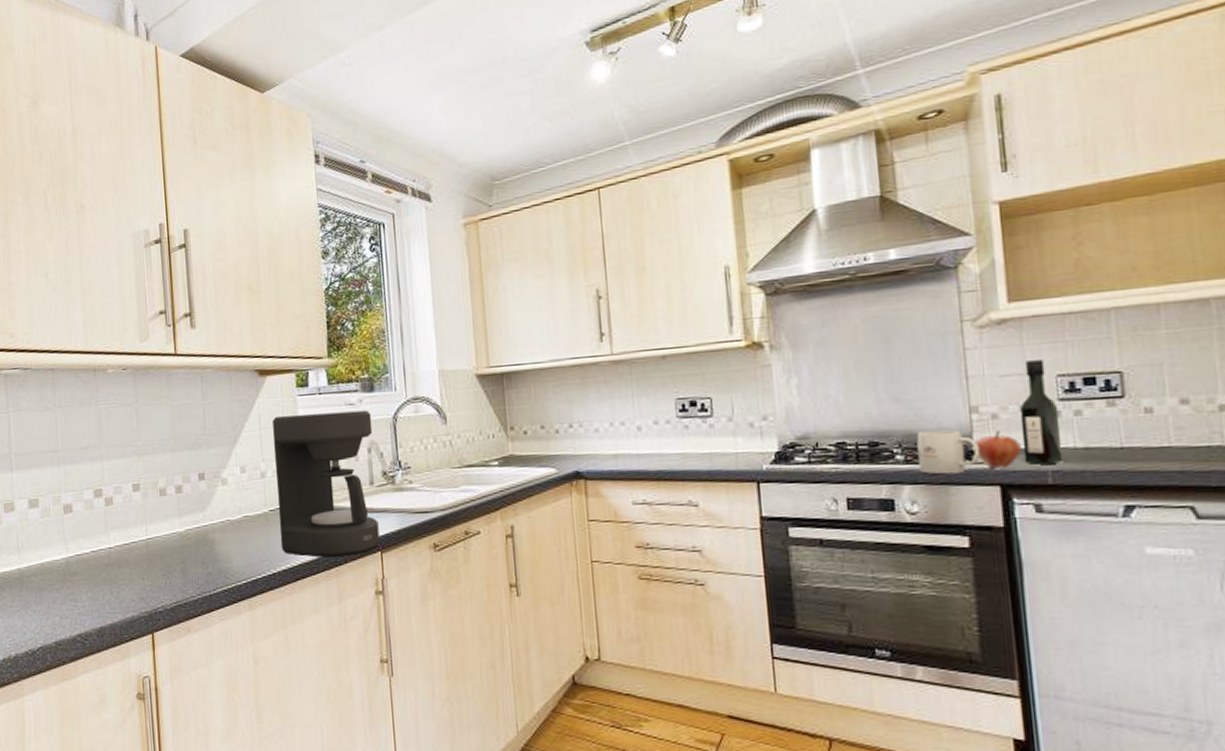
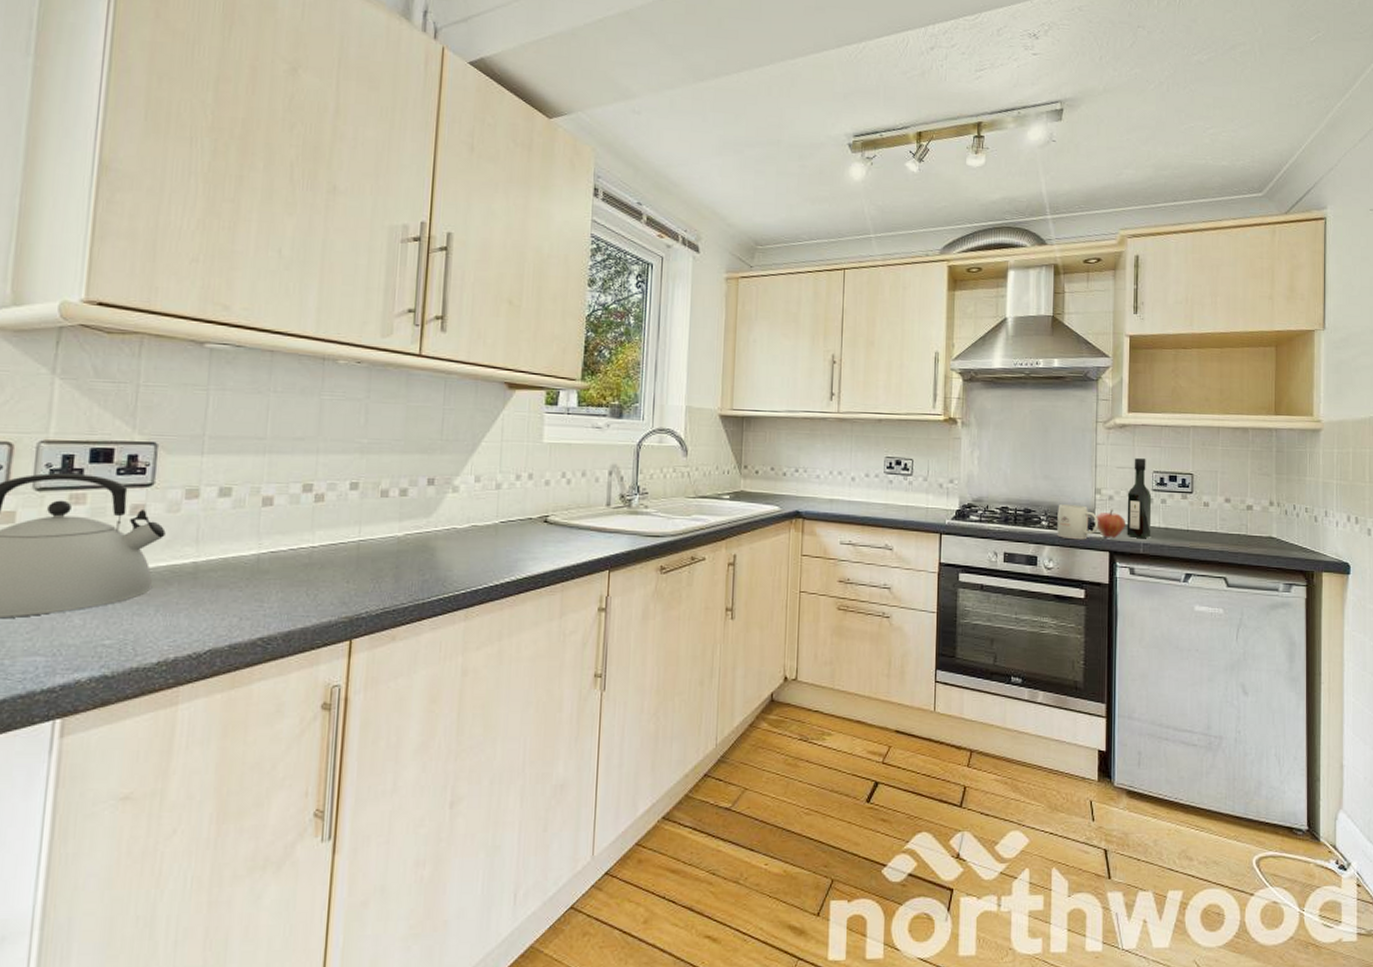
coffee maker: present [271,410,380,559] -> none [507,431,617,574]

